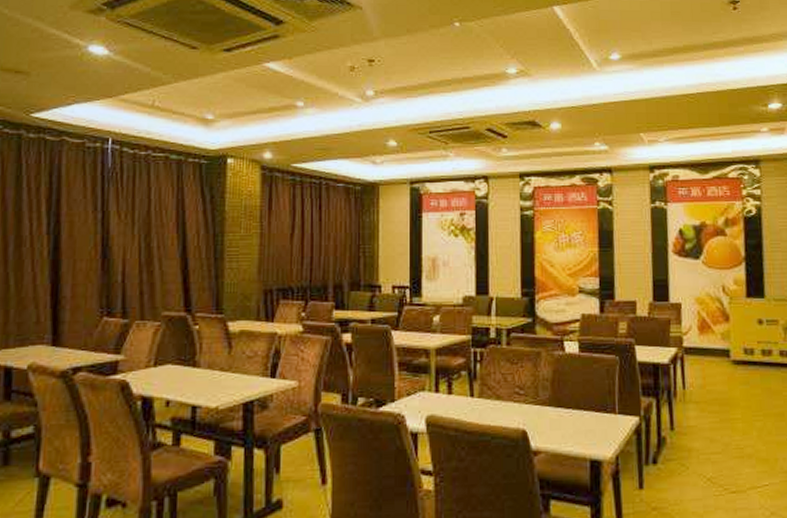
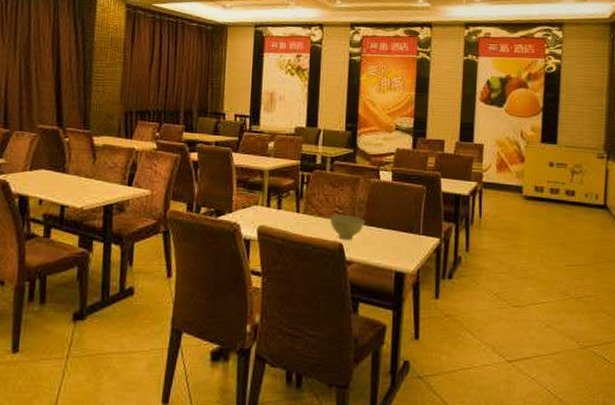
bowl: none [509,396,552,426] -> present [329,215,366,240]

